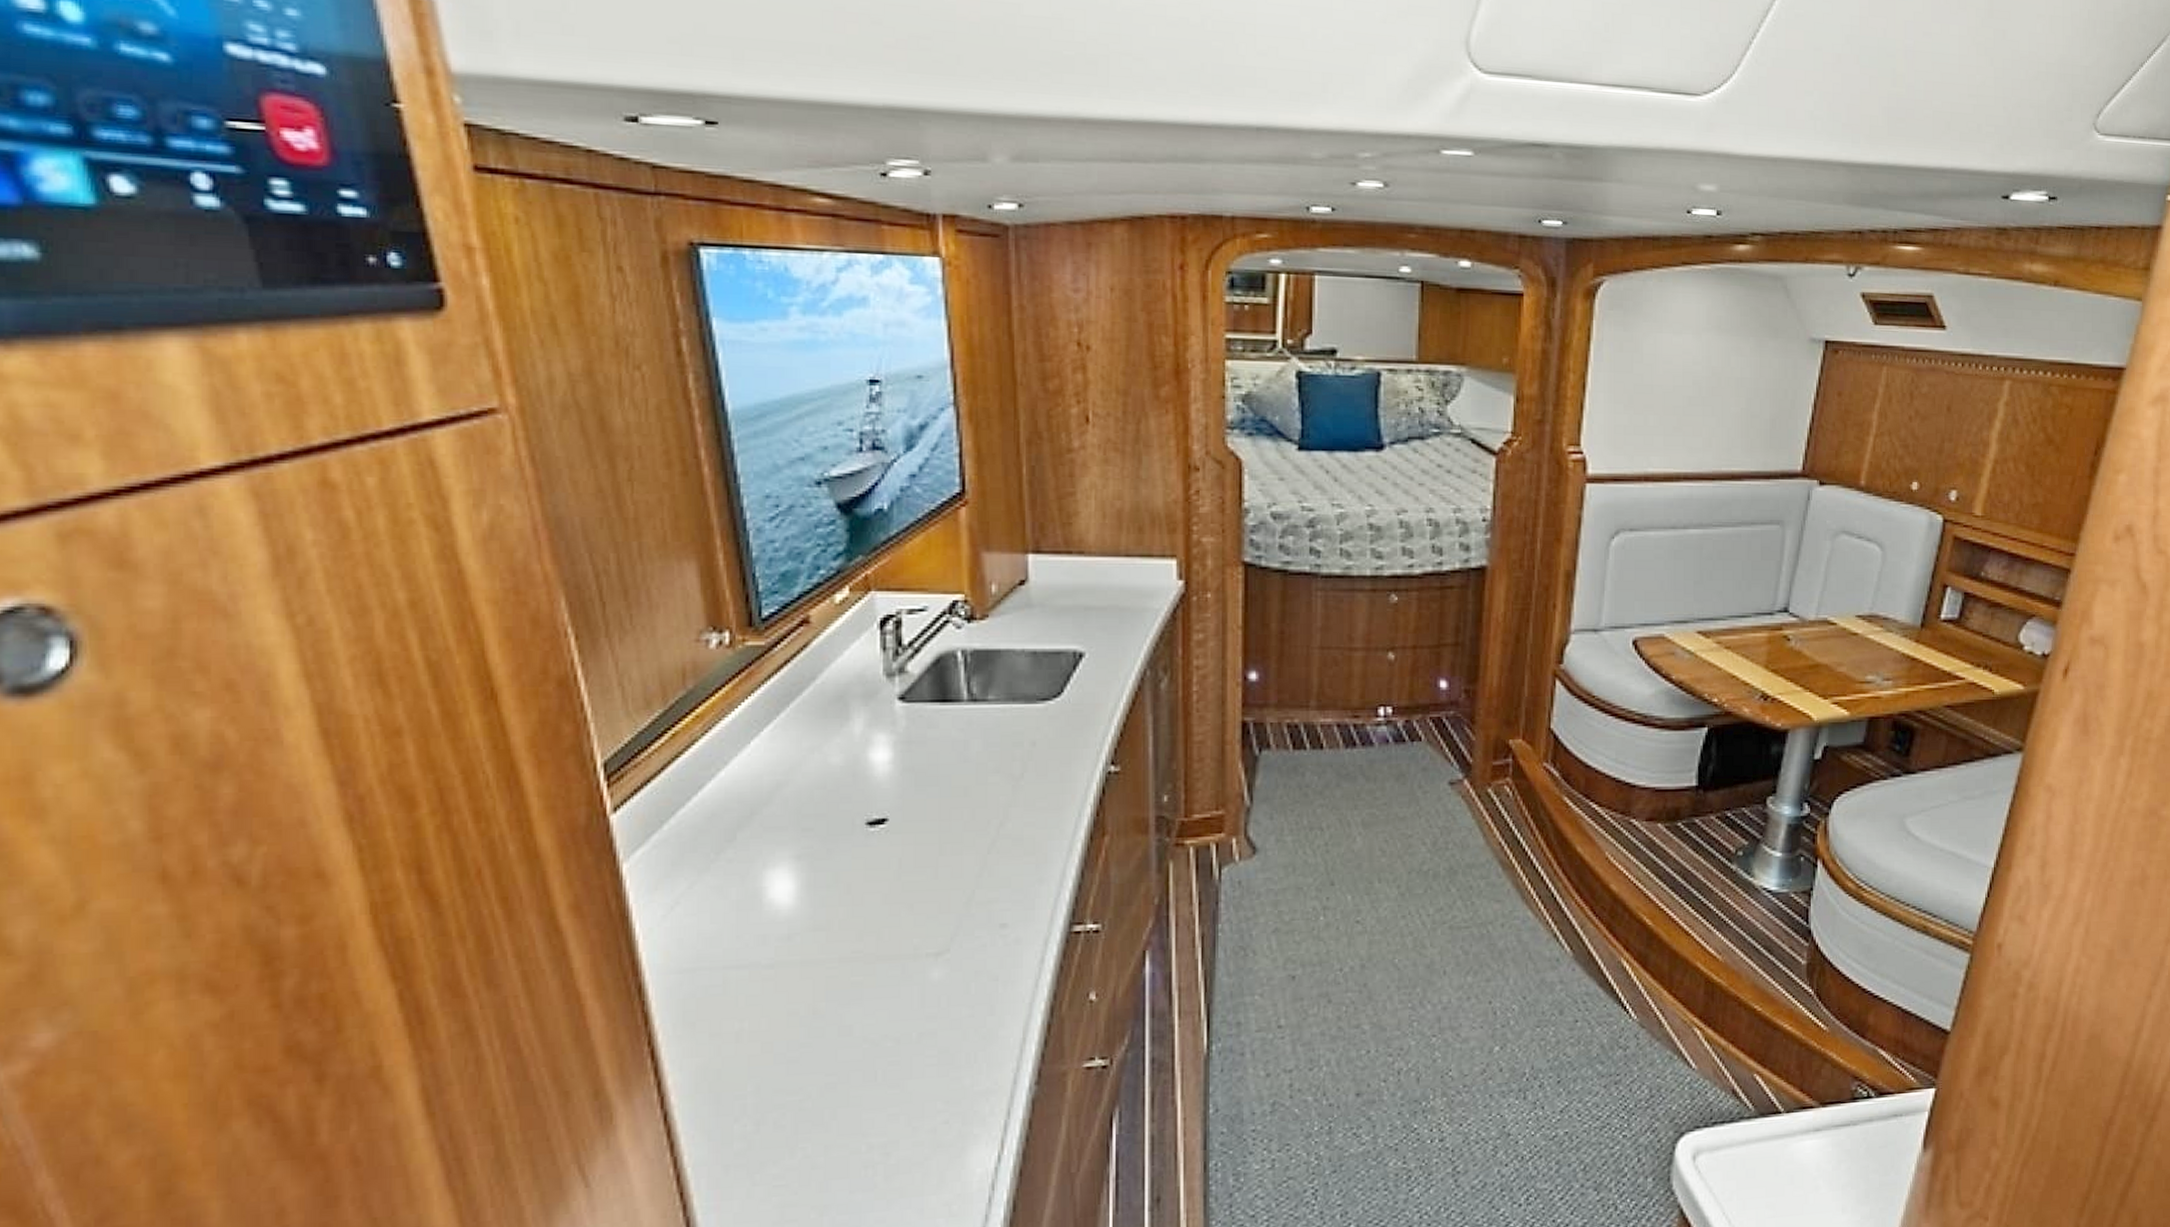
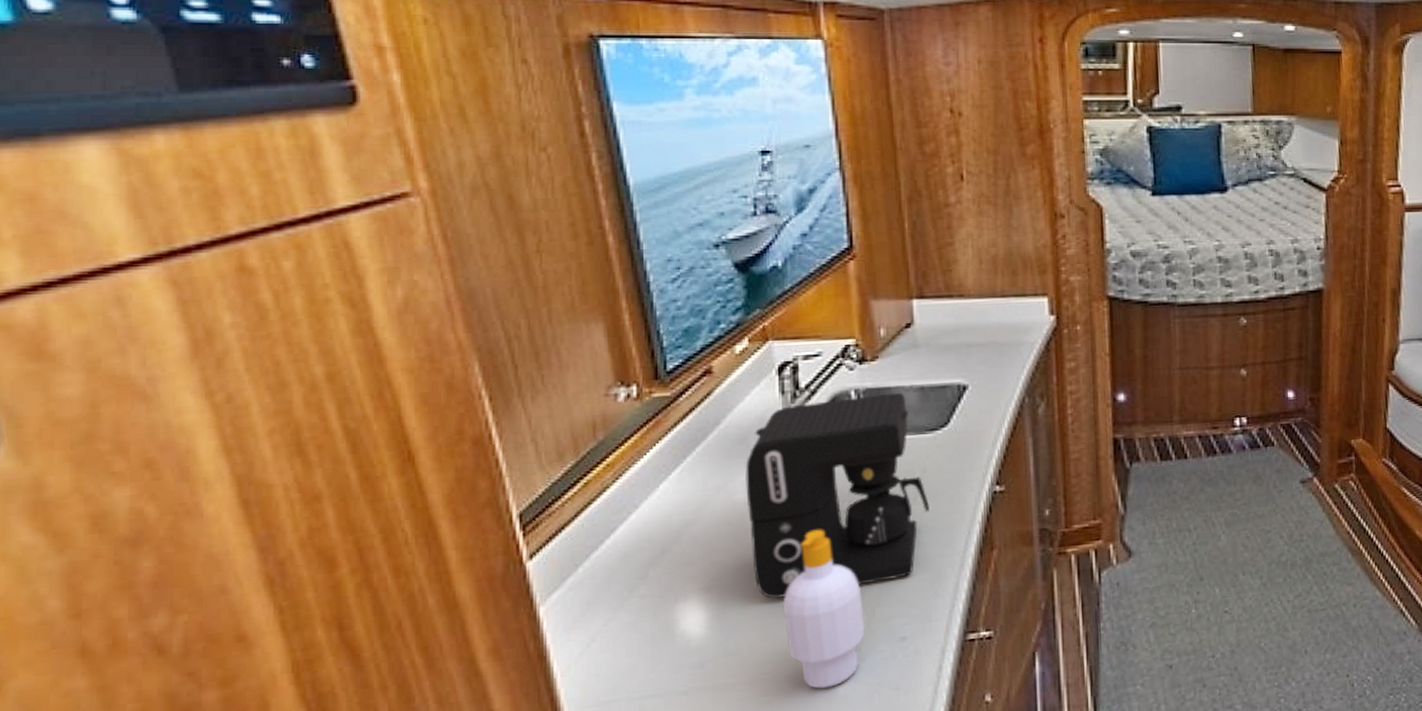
coffee maker: none [841,656,1037,872] -> present [745,392,929,599]
soap bottle: none [876,800,963,973] -> present [782,529,865,689]

